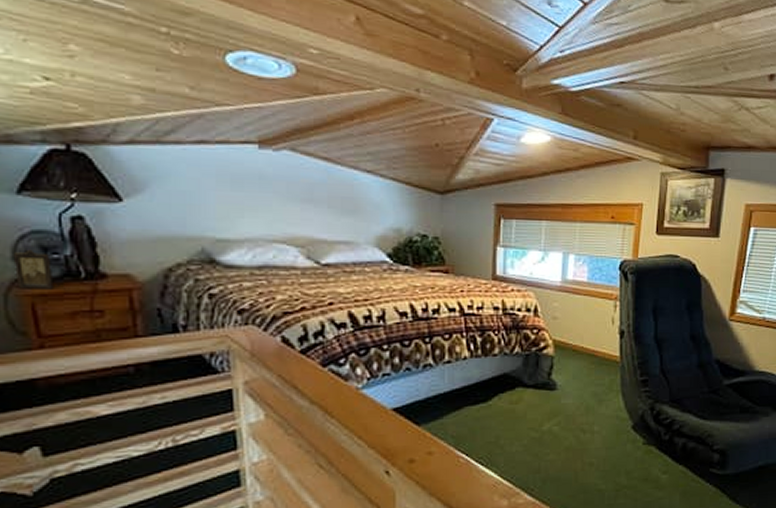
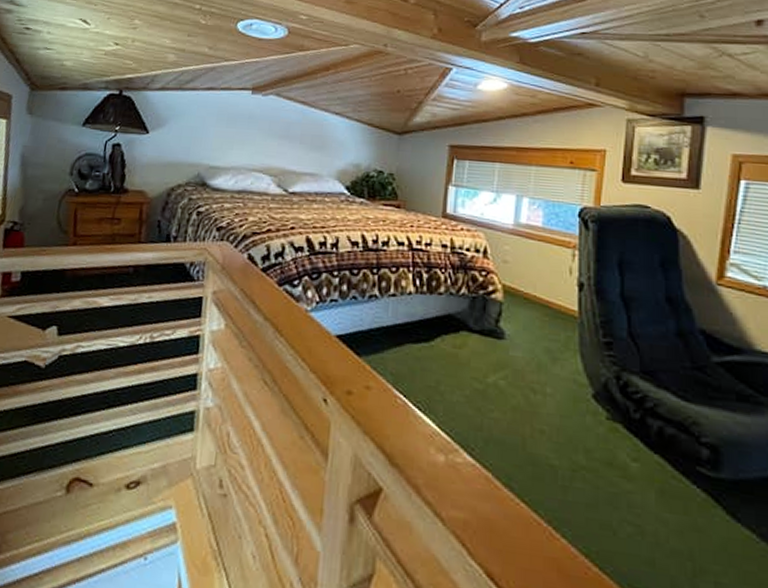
photo frame: present [13,249,60,289] -> none [69,167,96,199]

